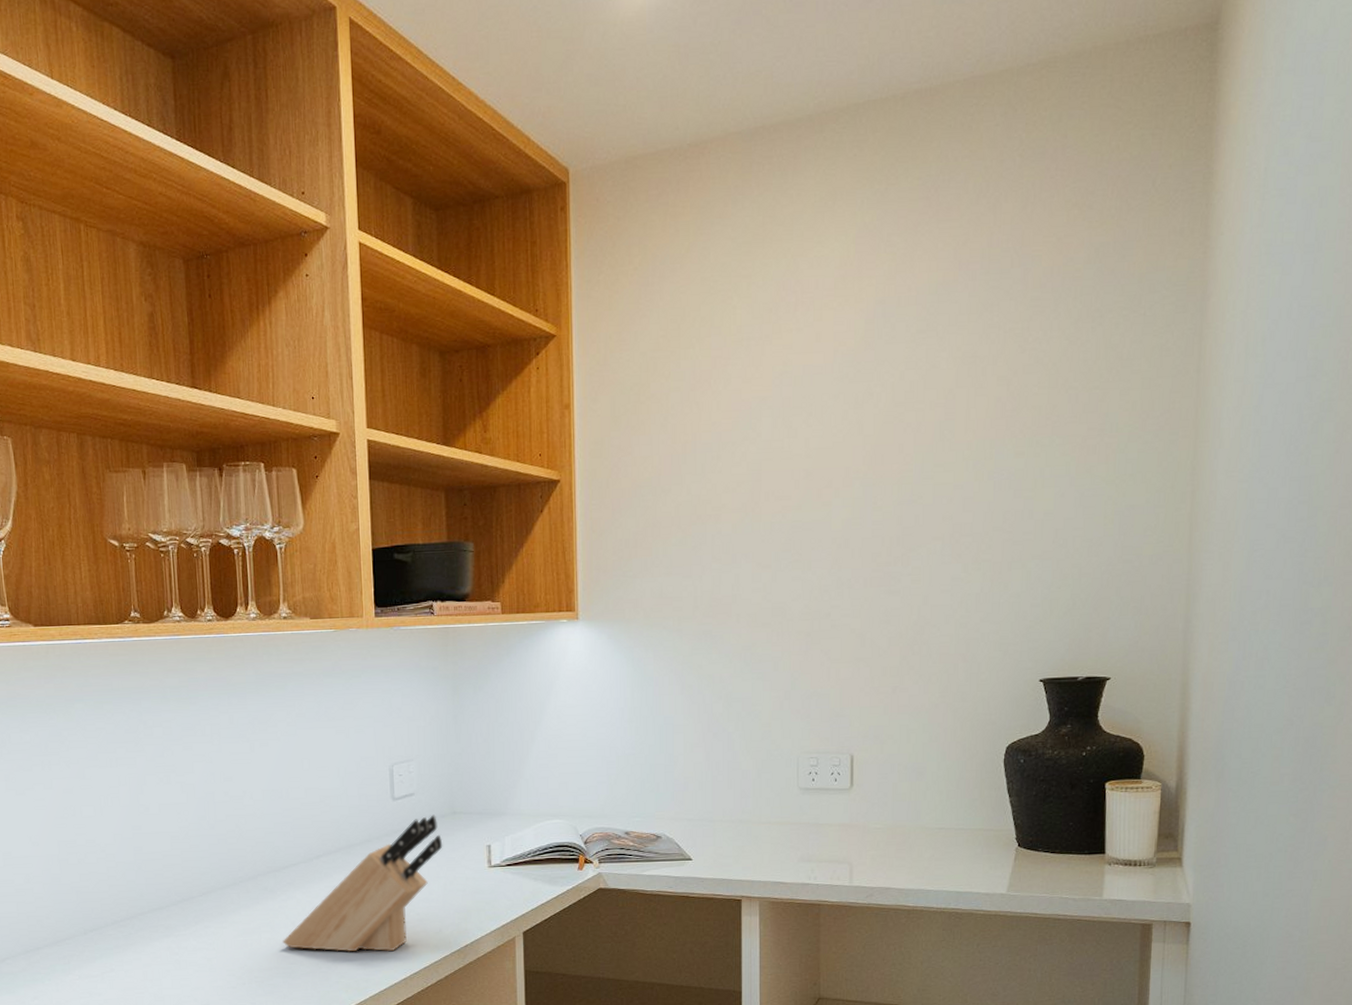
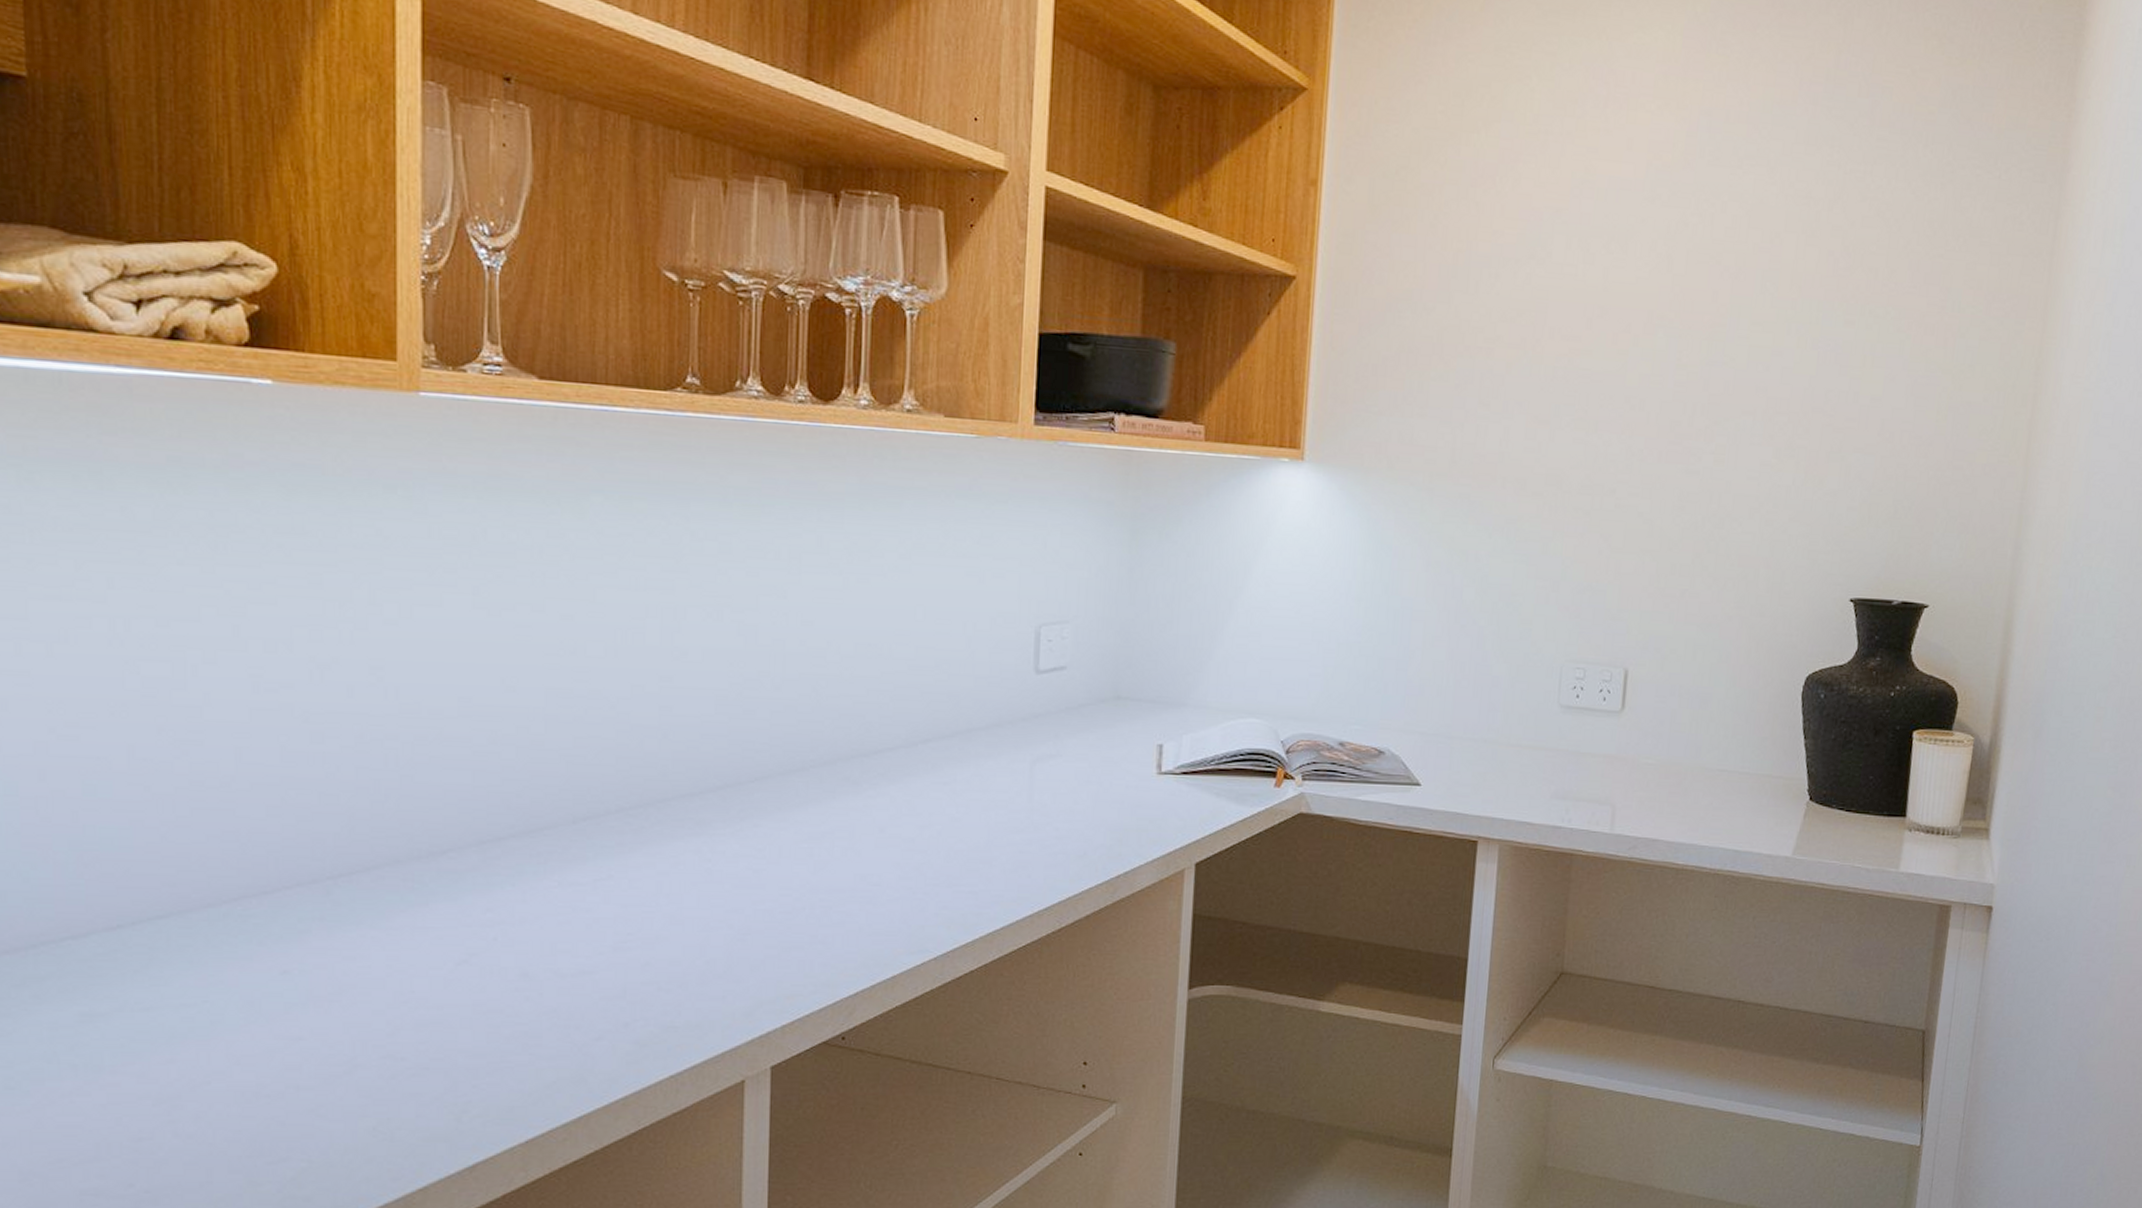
knife block: present [282,815,443,952] -> none [864,697,1099,878]

